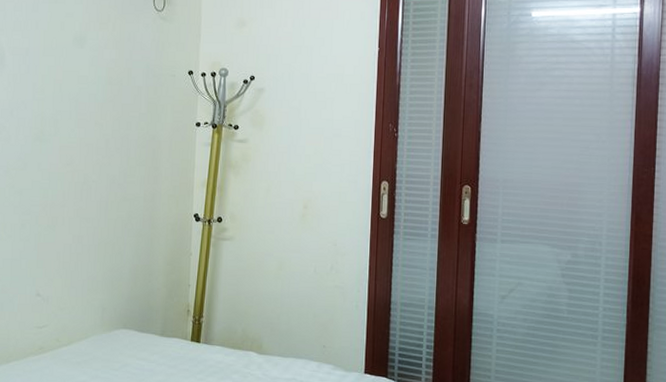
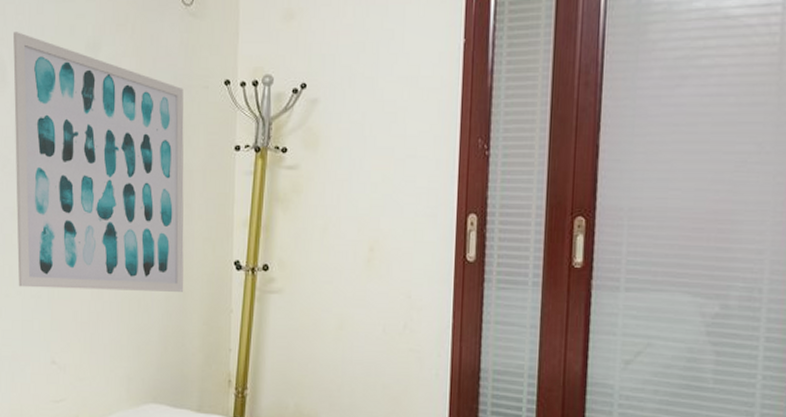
wall art: none [9,25,155,238] -> present [13,32,184,292]

